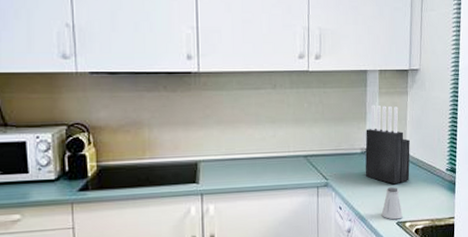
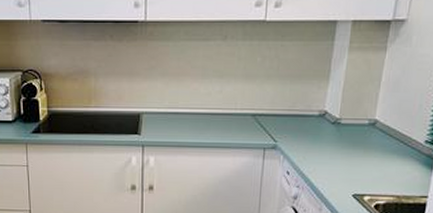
knife block: present [365,105,410,185] -> none [321,61,382,153]
saltshaker: present [381,187,403,220] -> none [335,156,362,192]

